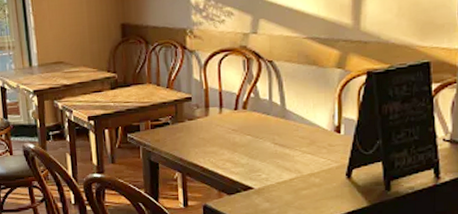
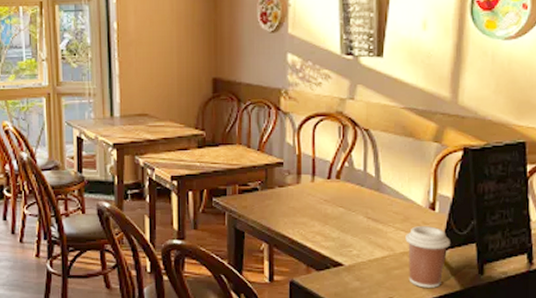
coffee cup: none [312,148,356,206] -> present [405,226,450,288]

